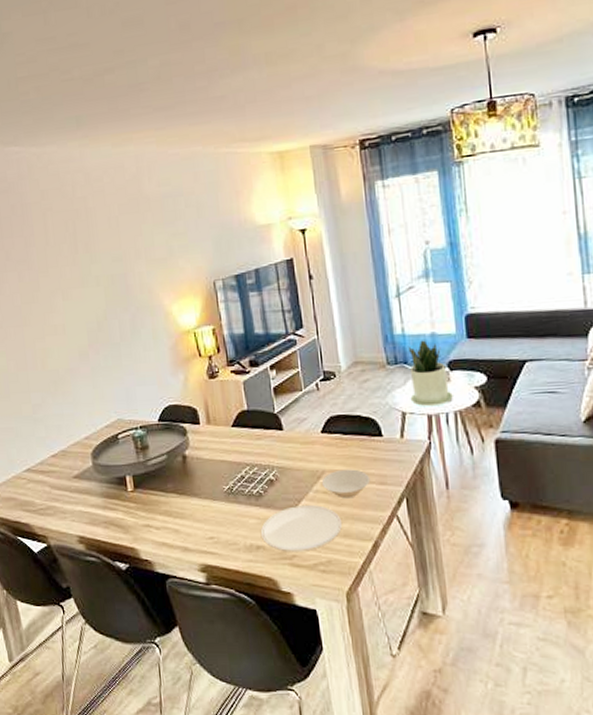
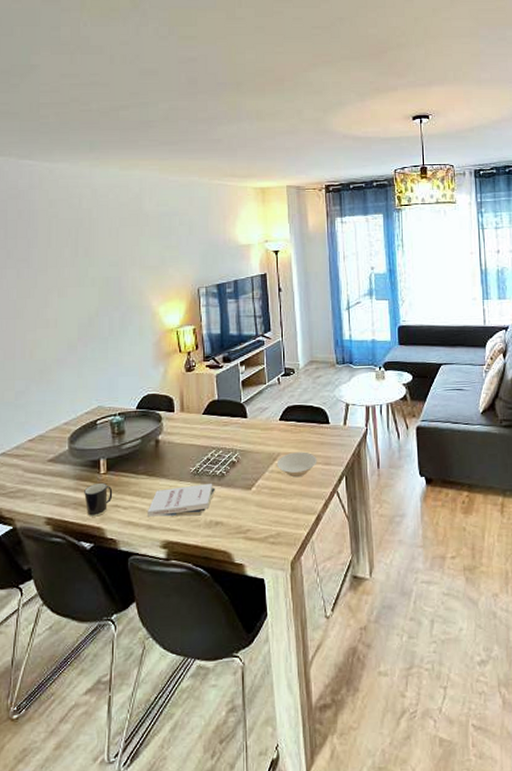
mug: none [113,500,143,537] -> present [84,482,113,517]
books: none [181,503,254,539] -> present [148,483,216,517]
plate: present [261,505,343,552] -> none [221,484,292,527]
planter: present [407,340,453,407] -> none [353,345,386,400]

